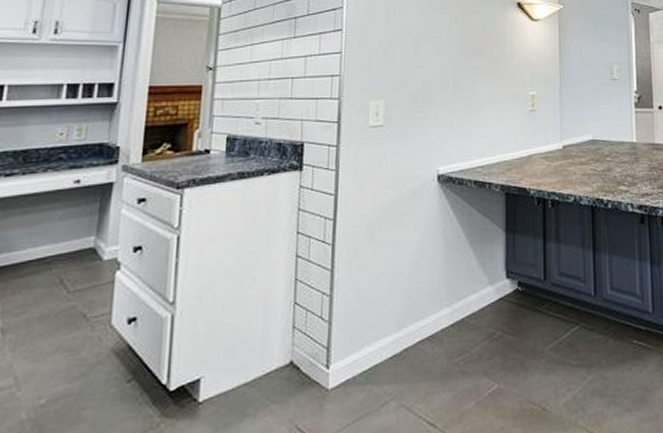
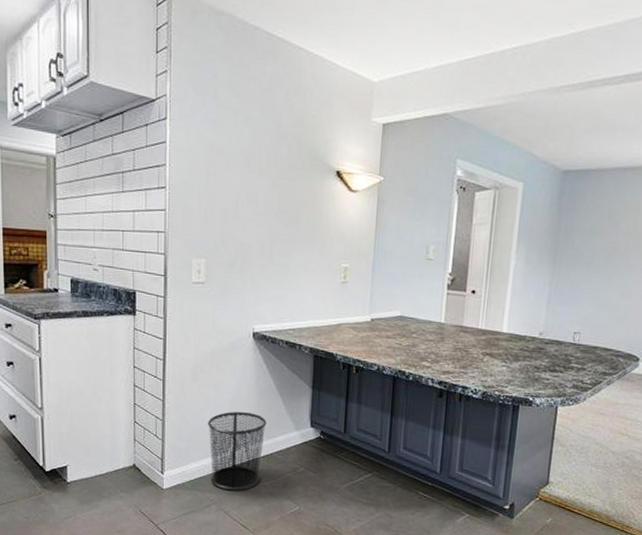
waste bin: none [386,271,456,377] -> present [208,411,267,491]

